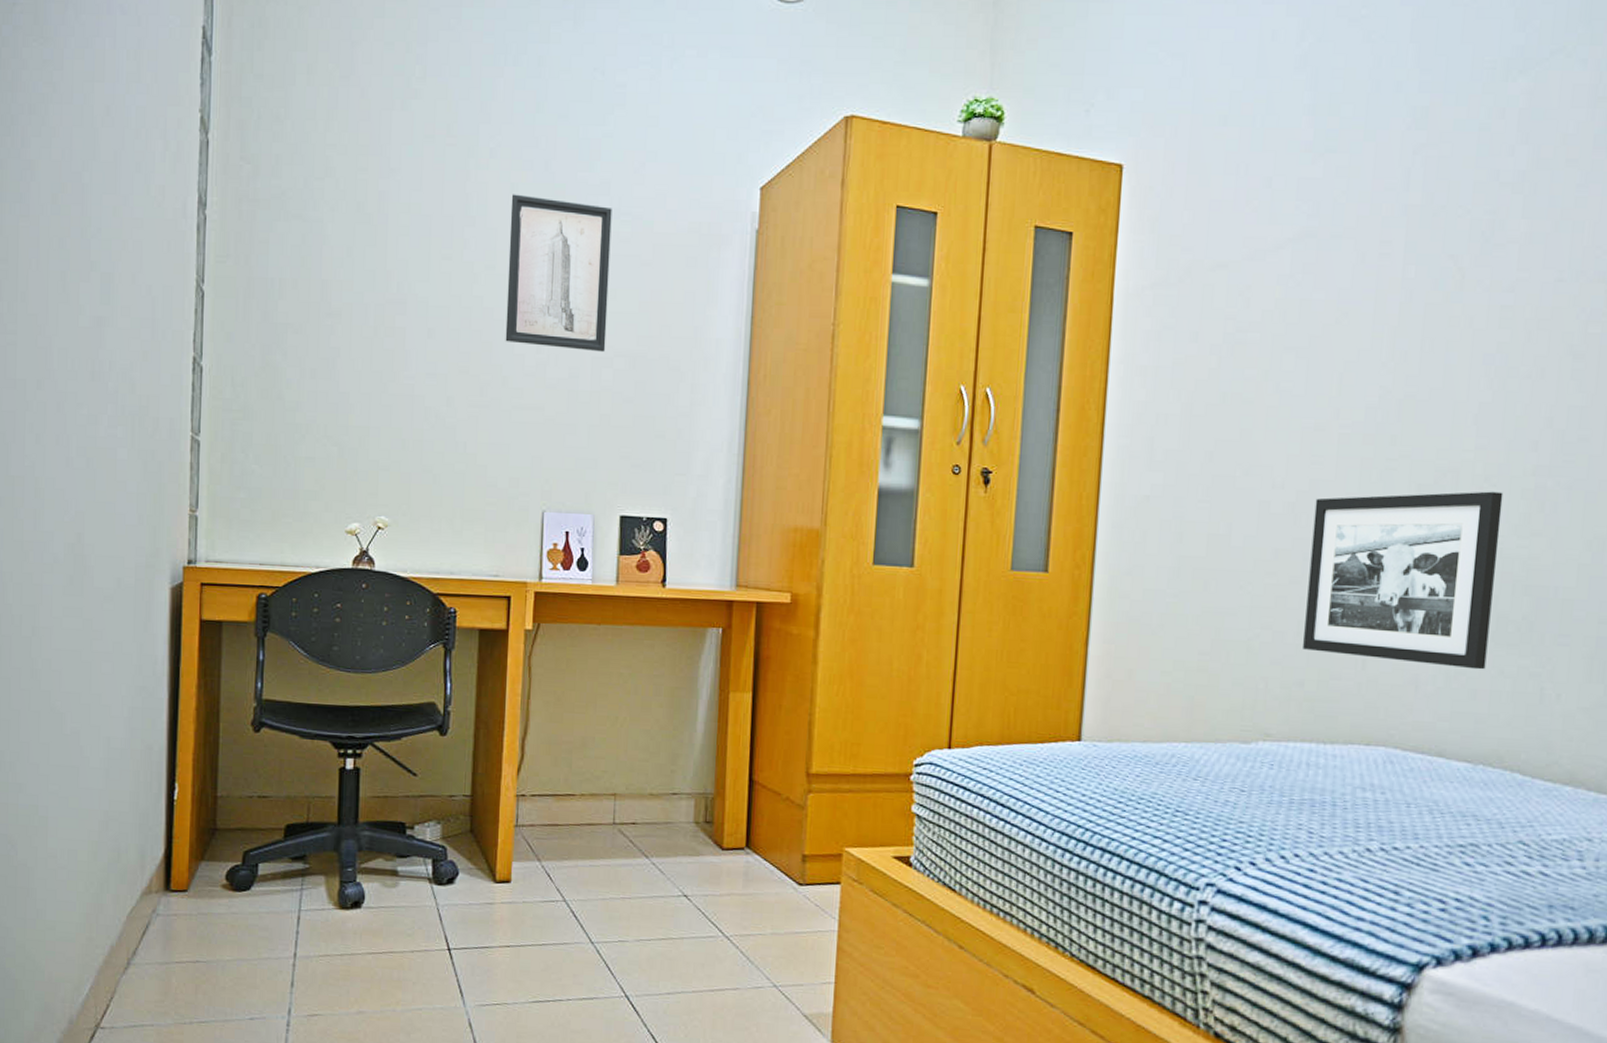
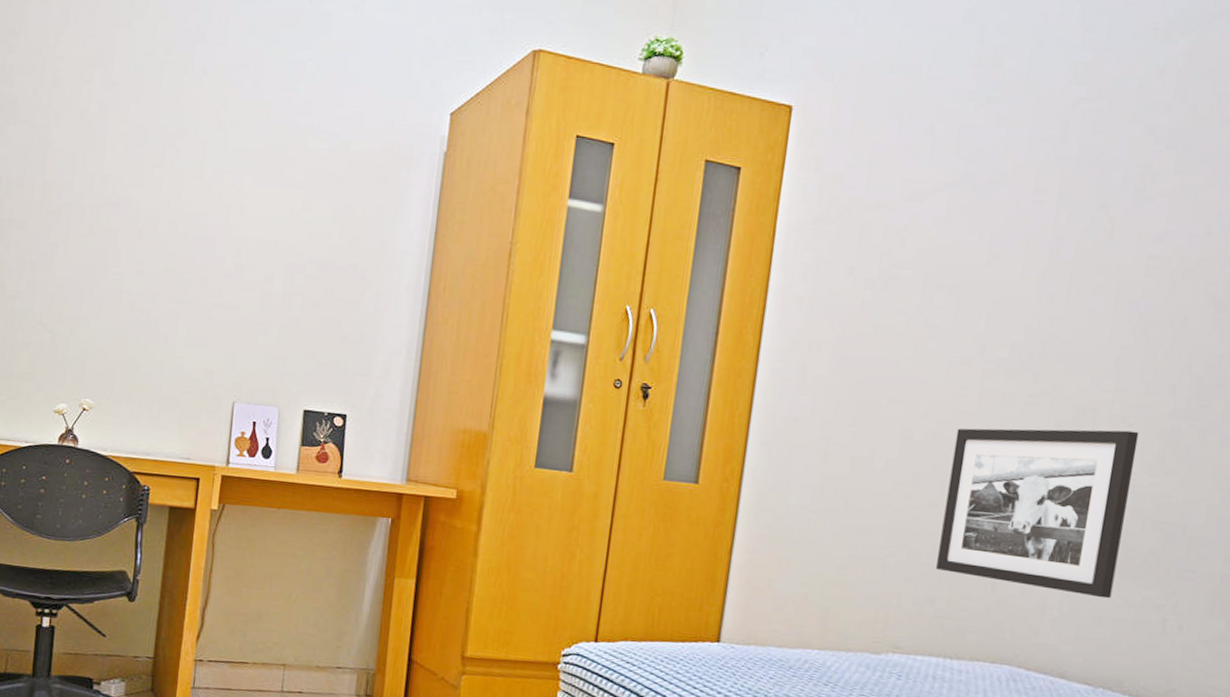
wall art: present [505,194,612,353] -> none [208,109,313,259]

